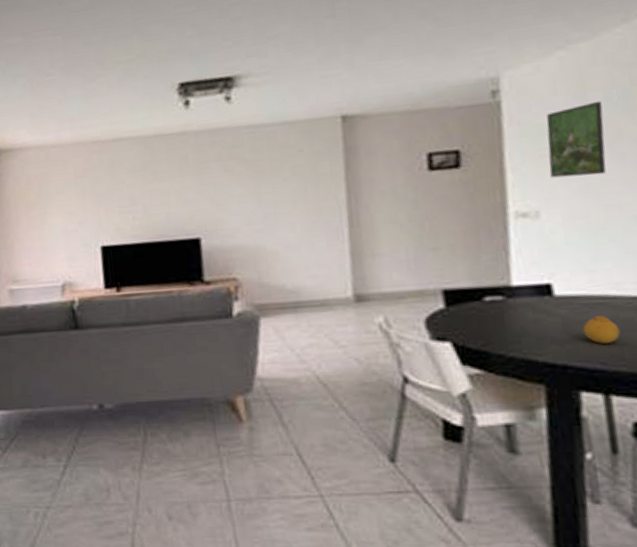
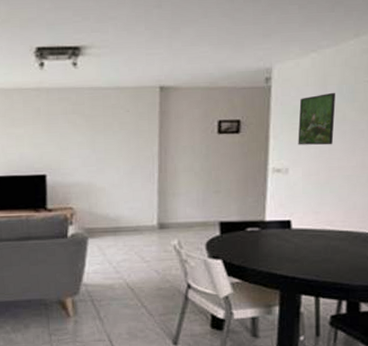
fruit: present [582,316,620,344] -> none [307,243,330,262]

